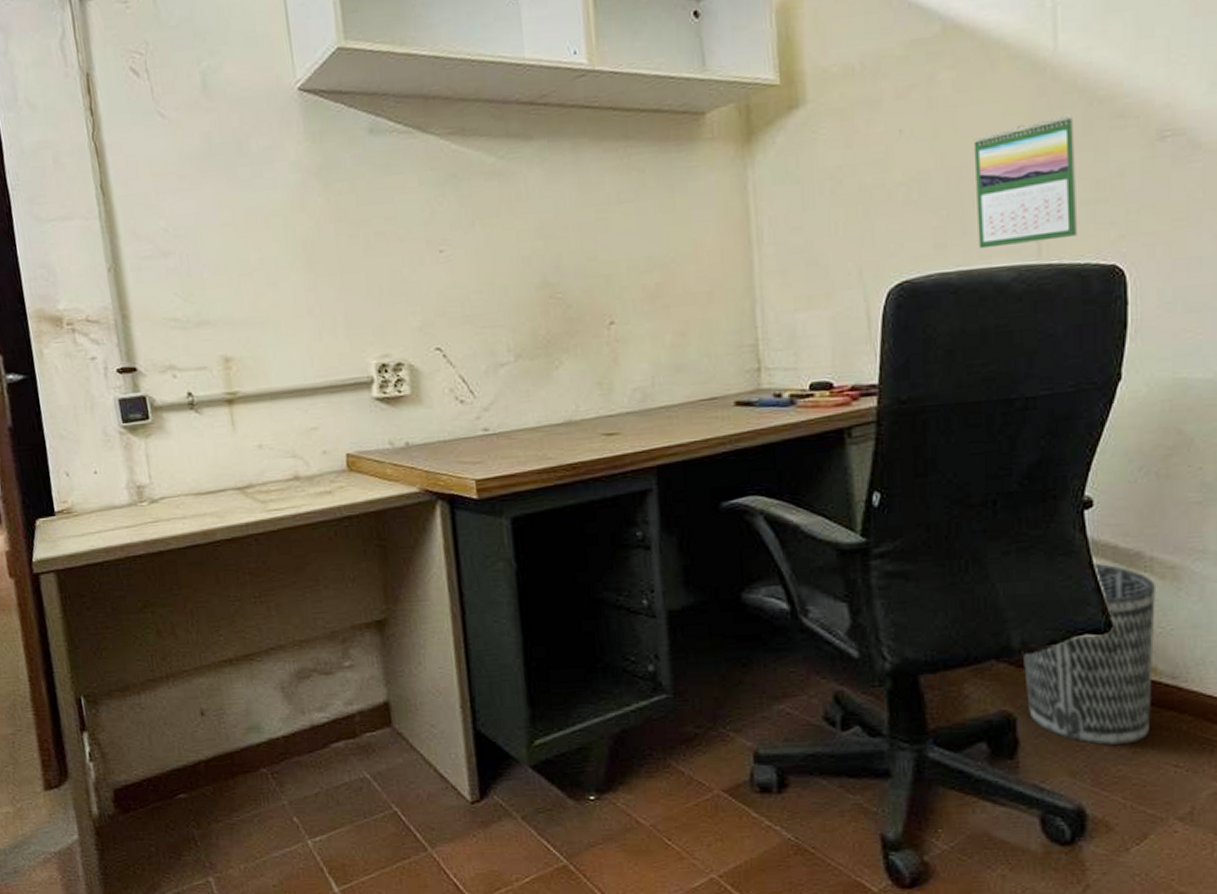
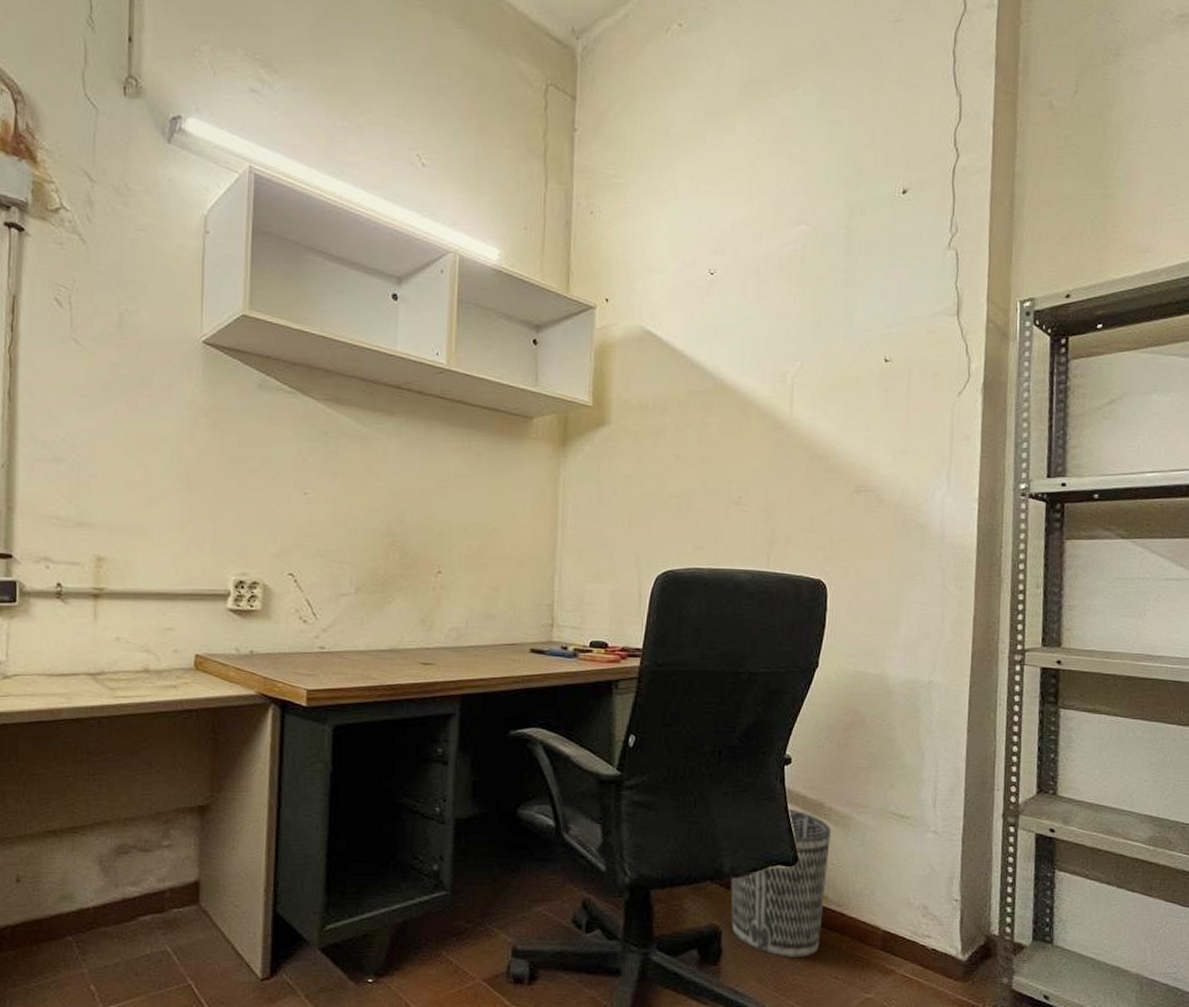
calendar: present [973,114,1078,249] -> none [725,464,800,555]

